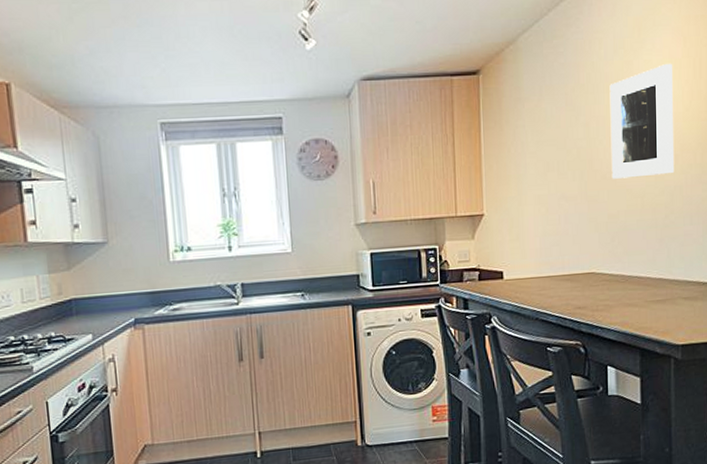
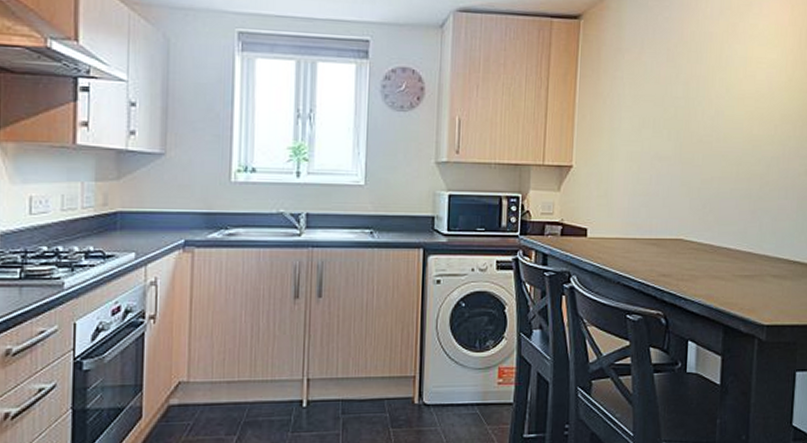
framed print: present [609,63,675,179] -> none [708,29,778,144]

